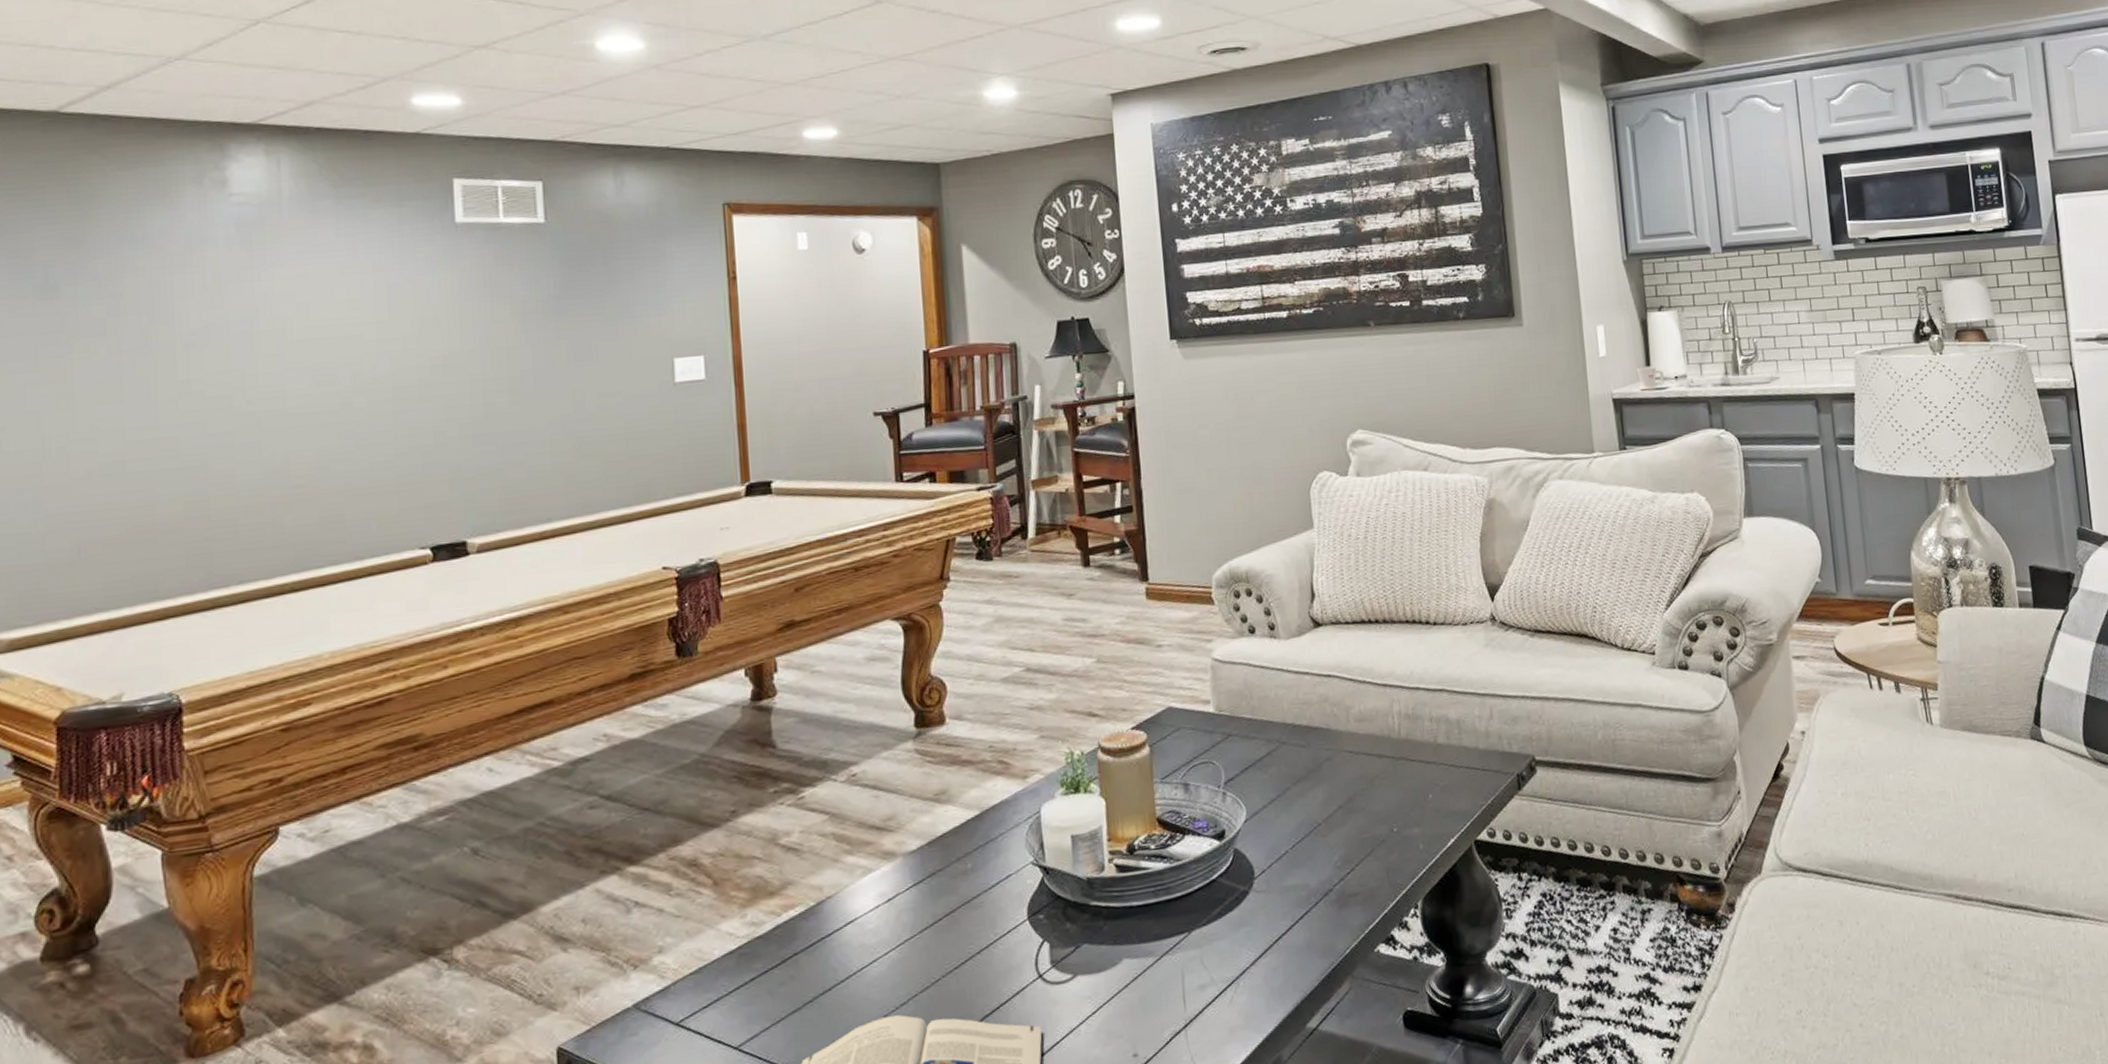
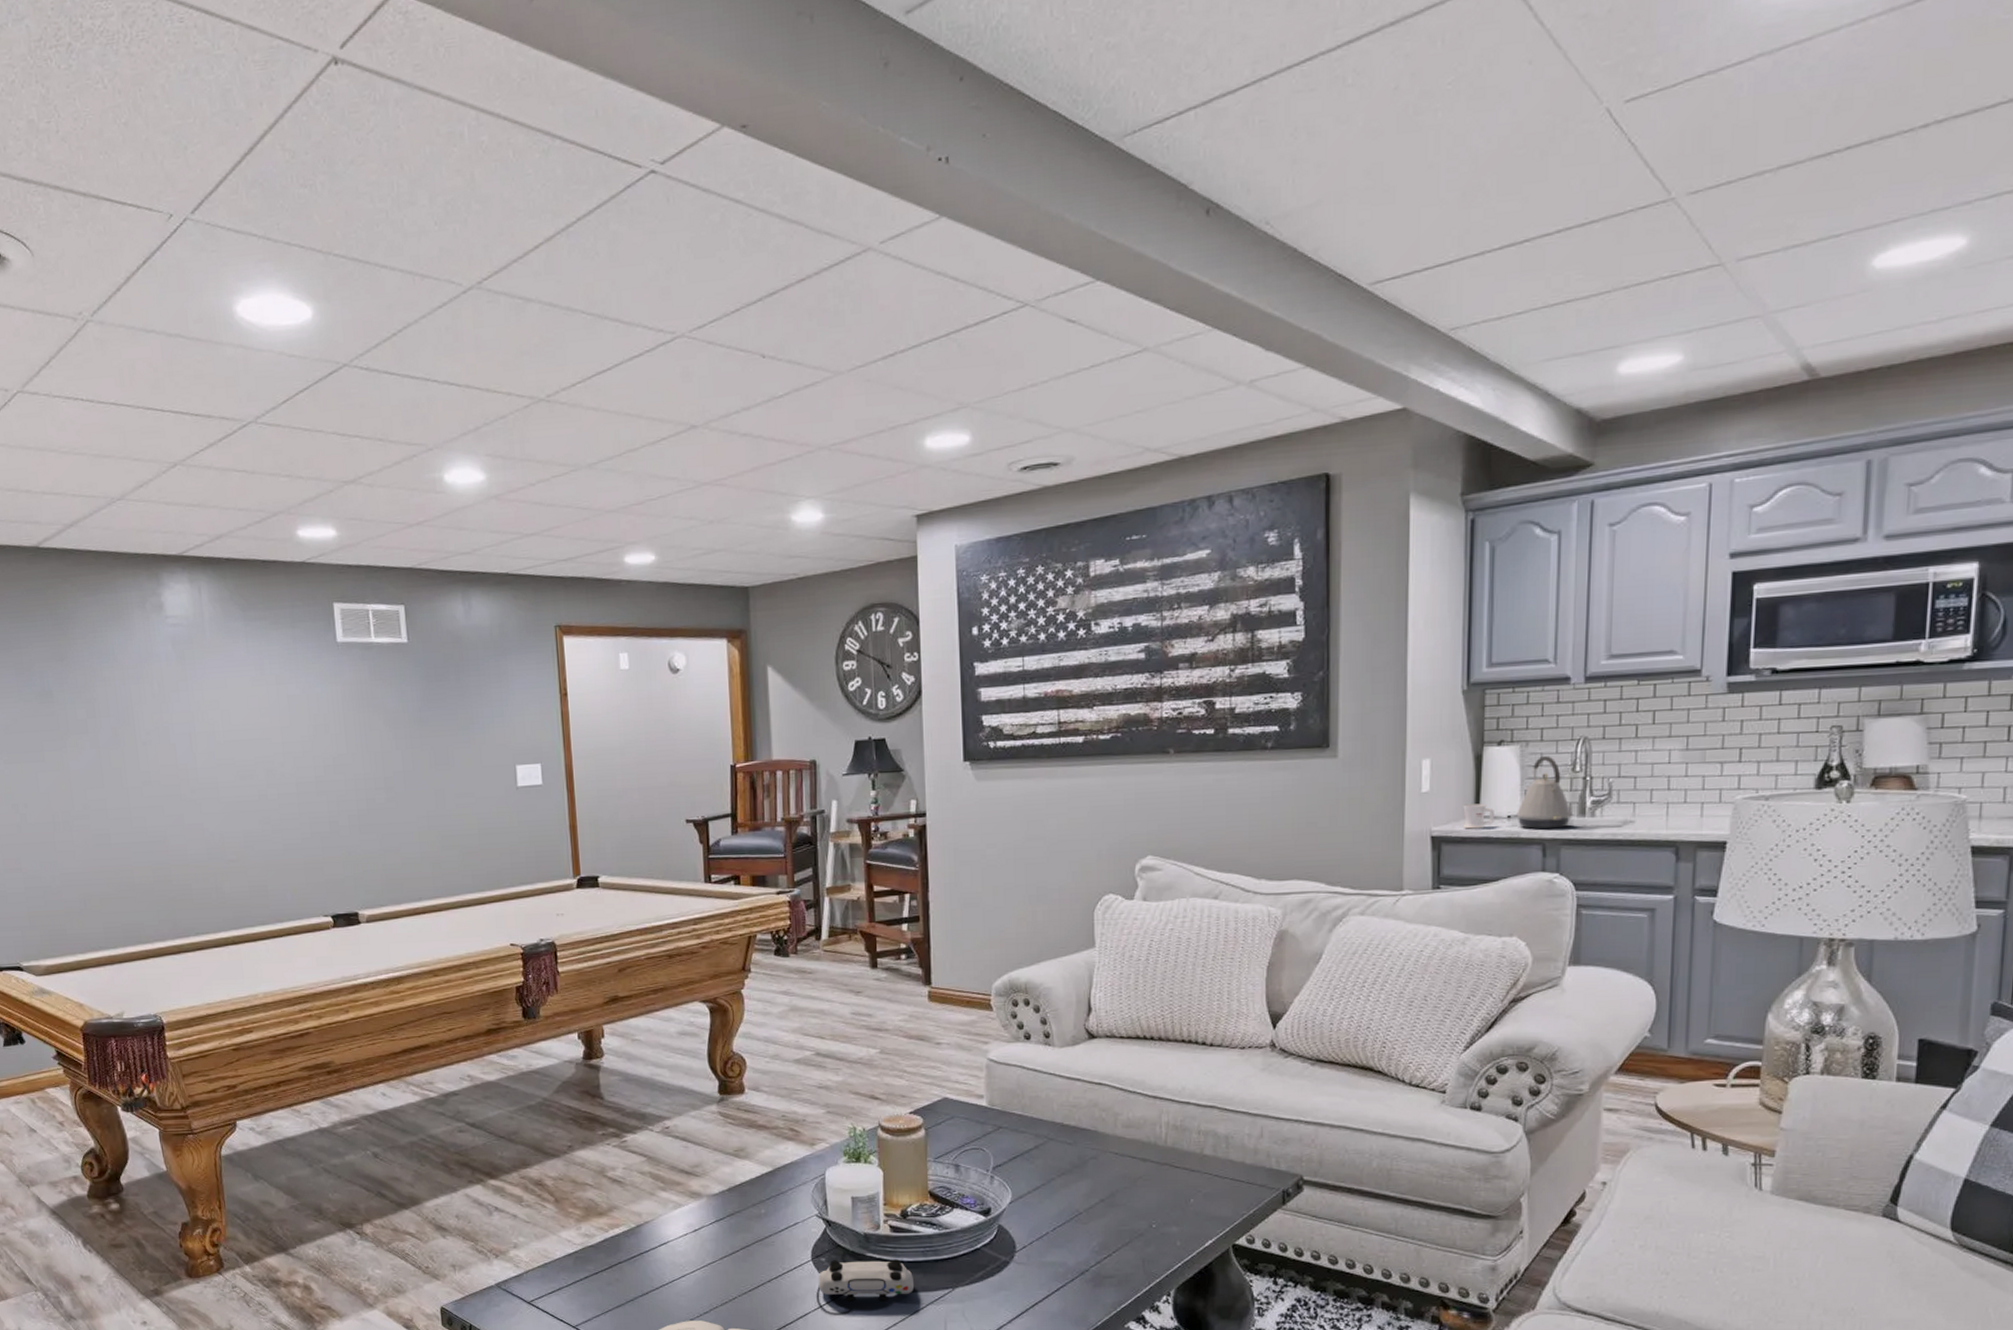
game controller: none [1036,905,1146,967] -> present [818,1259,915,1303]
kettle: none [1682,319,1728,389] -> present [1516,756,1572,830]

